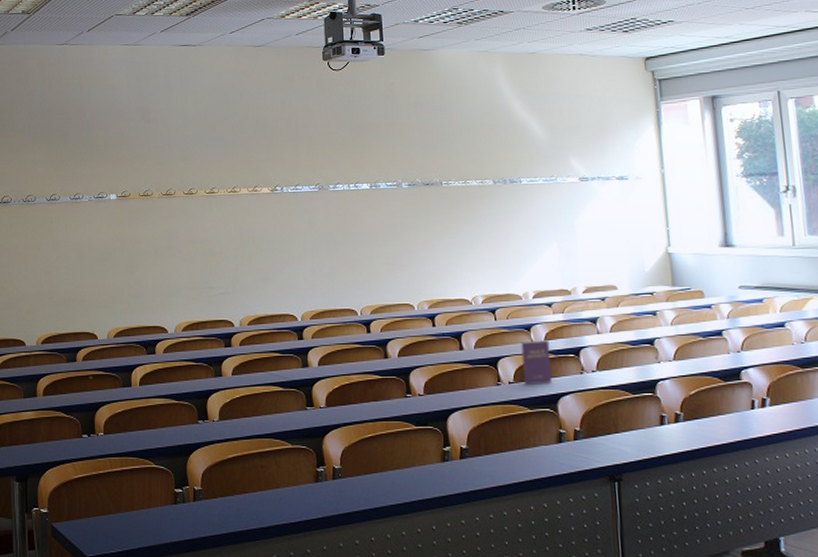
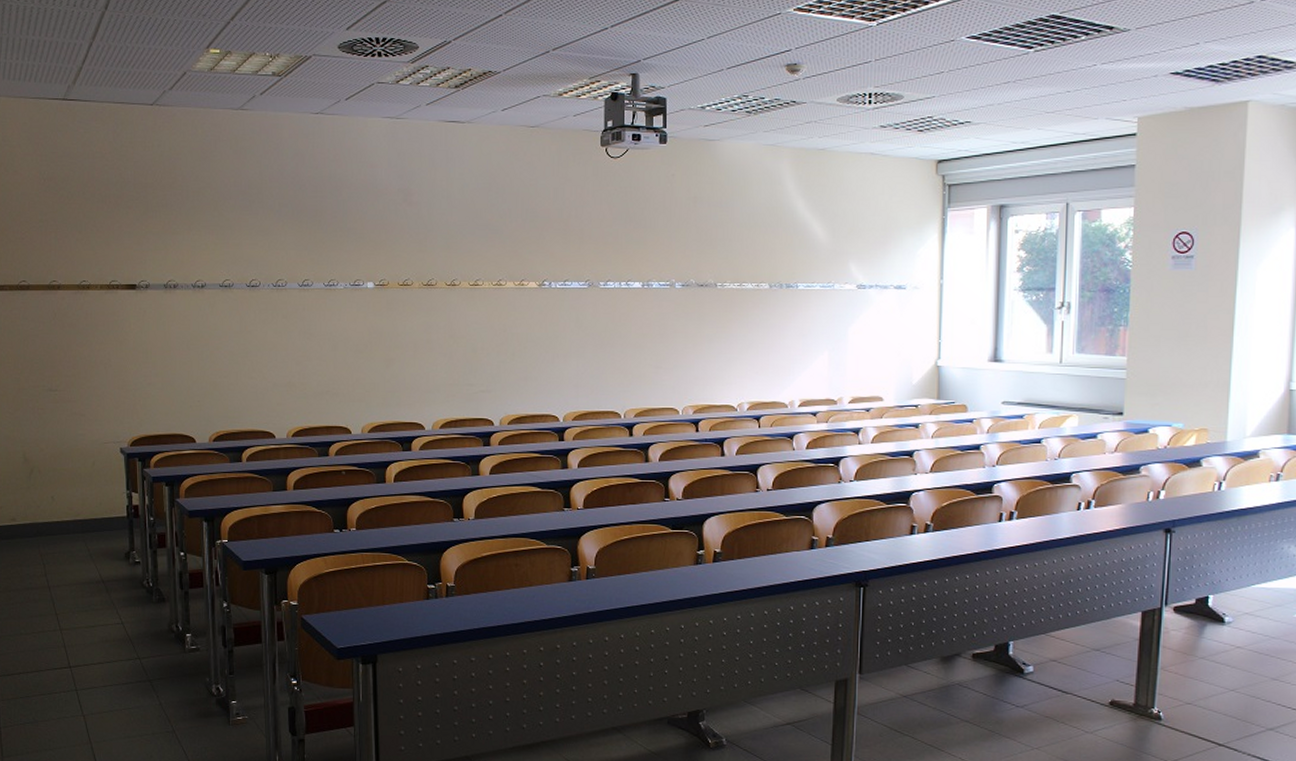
book: present [521,340,552,385] -> none [782,449,811,492]

